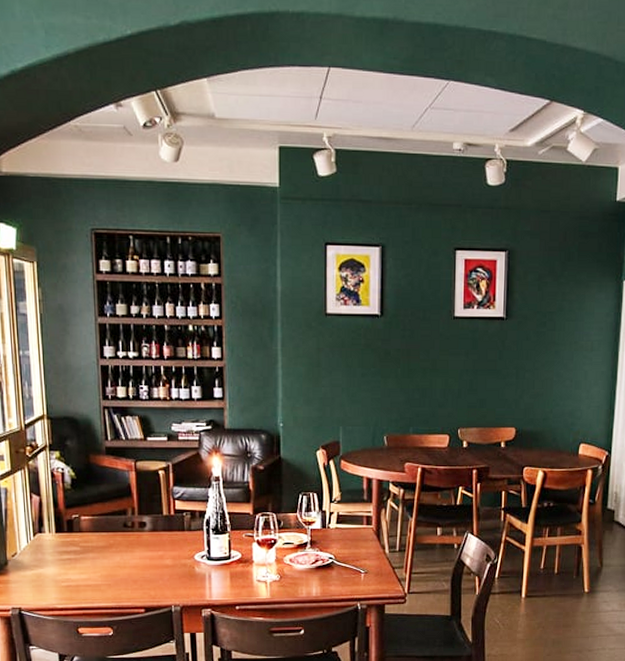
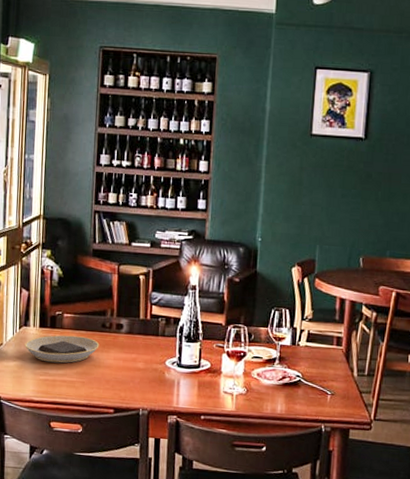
plate: none [41,538,123,568] -> present [25,335,100,363]

